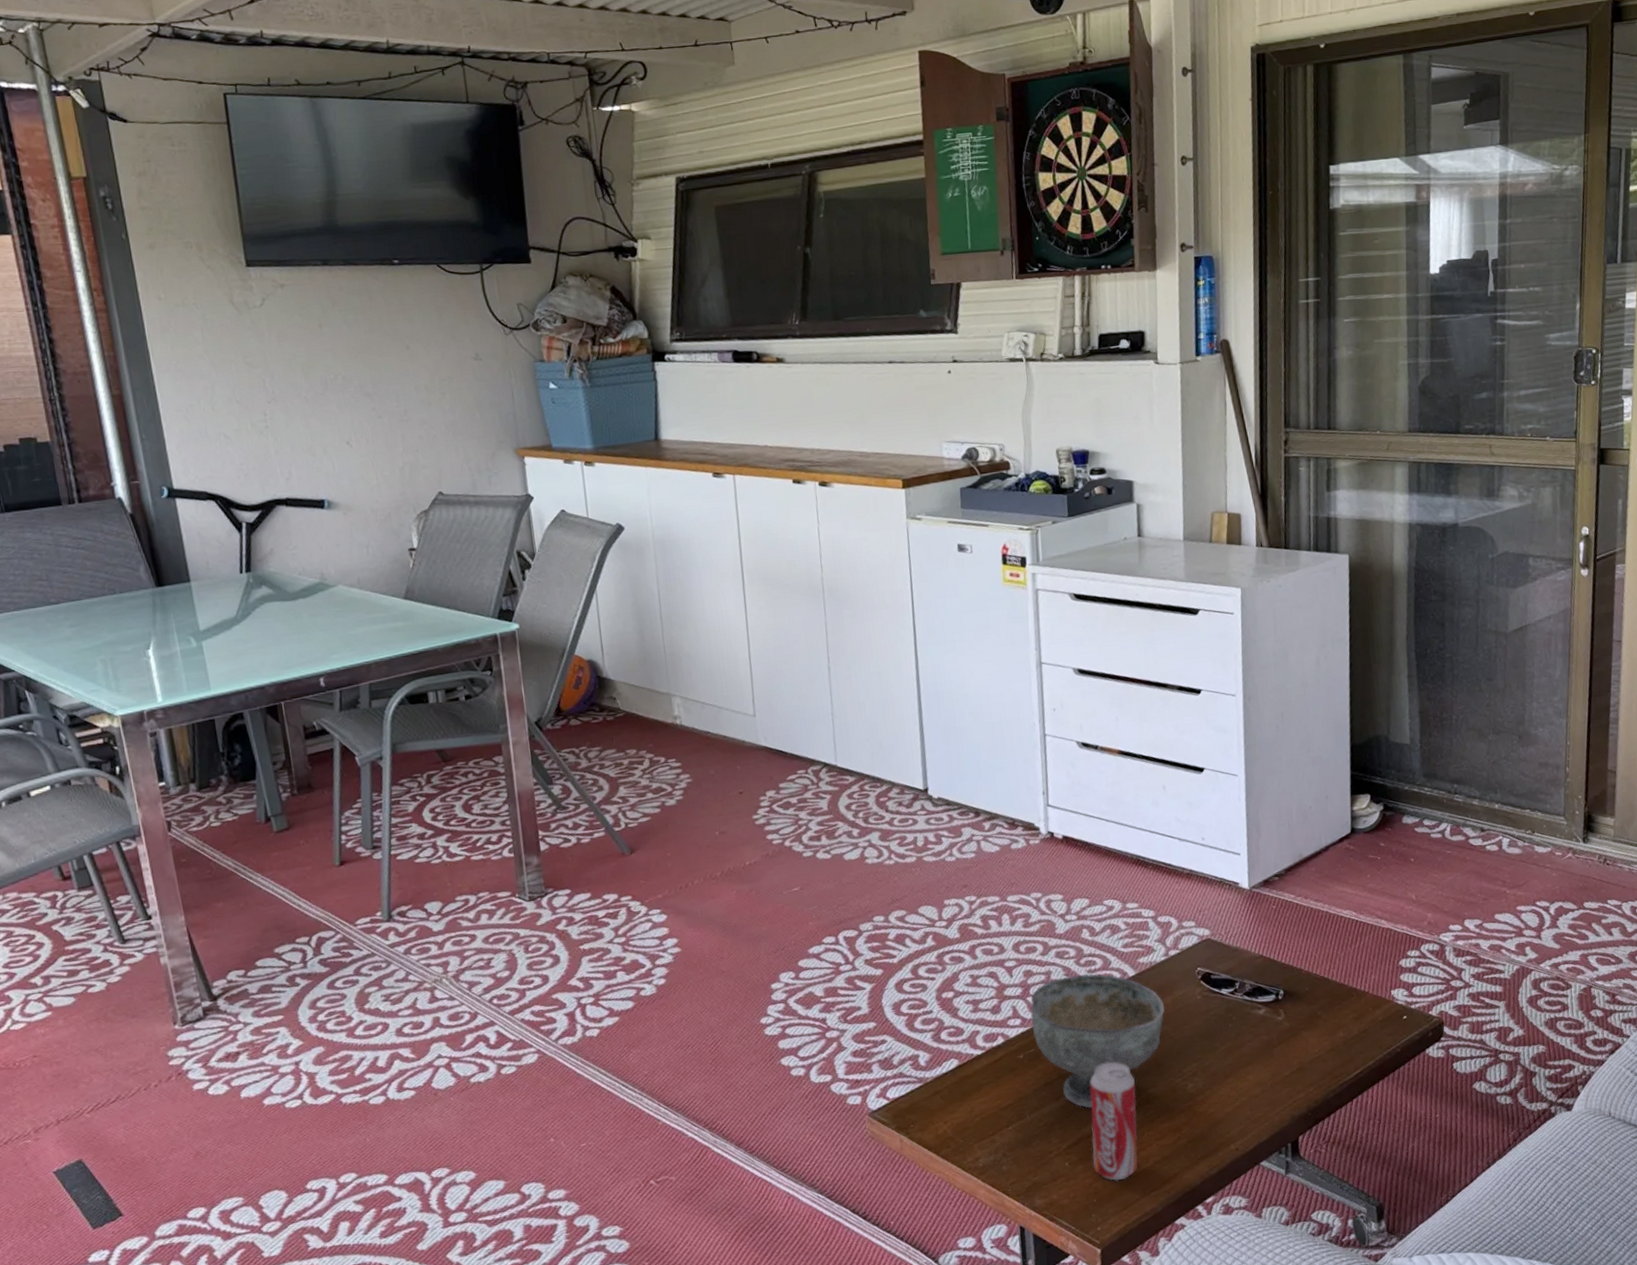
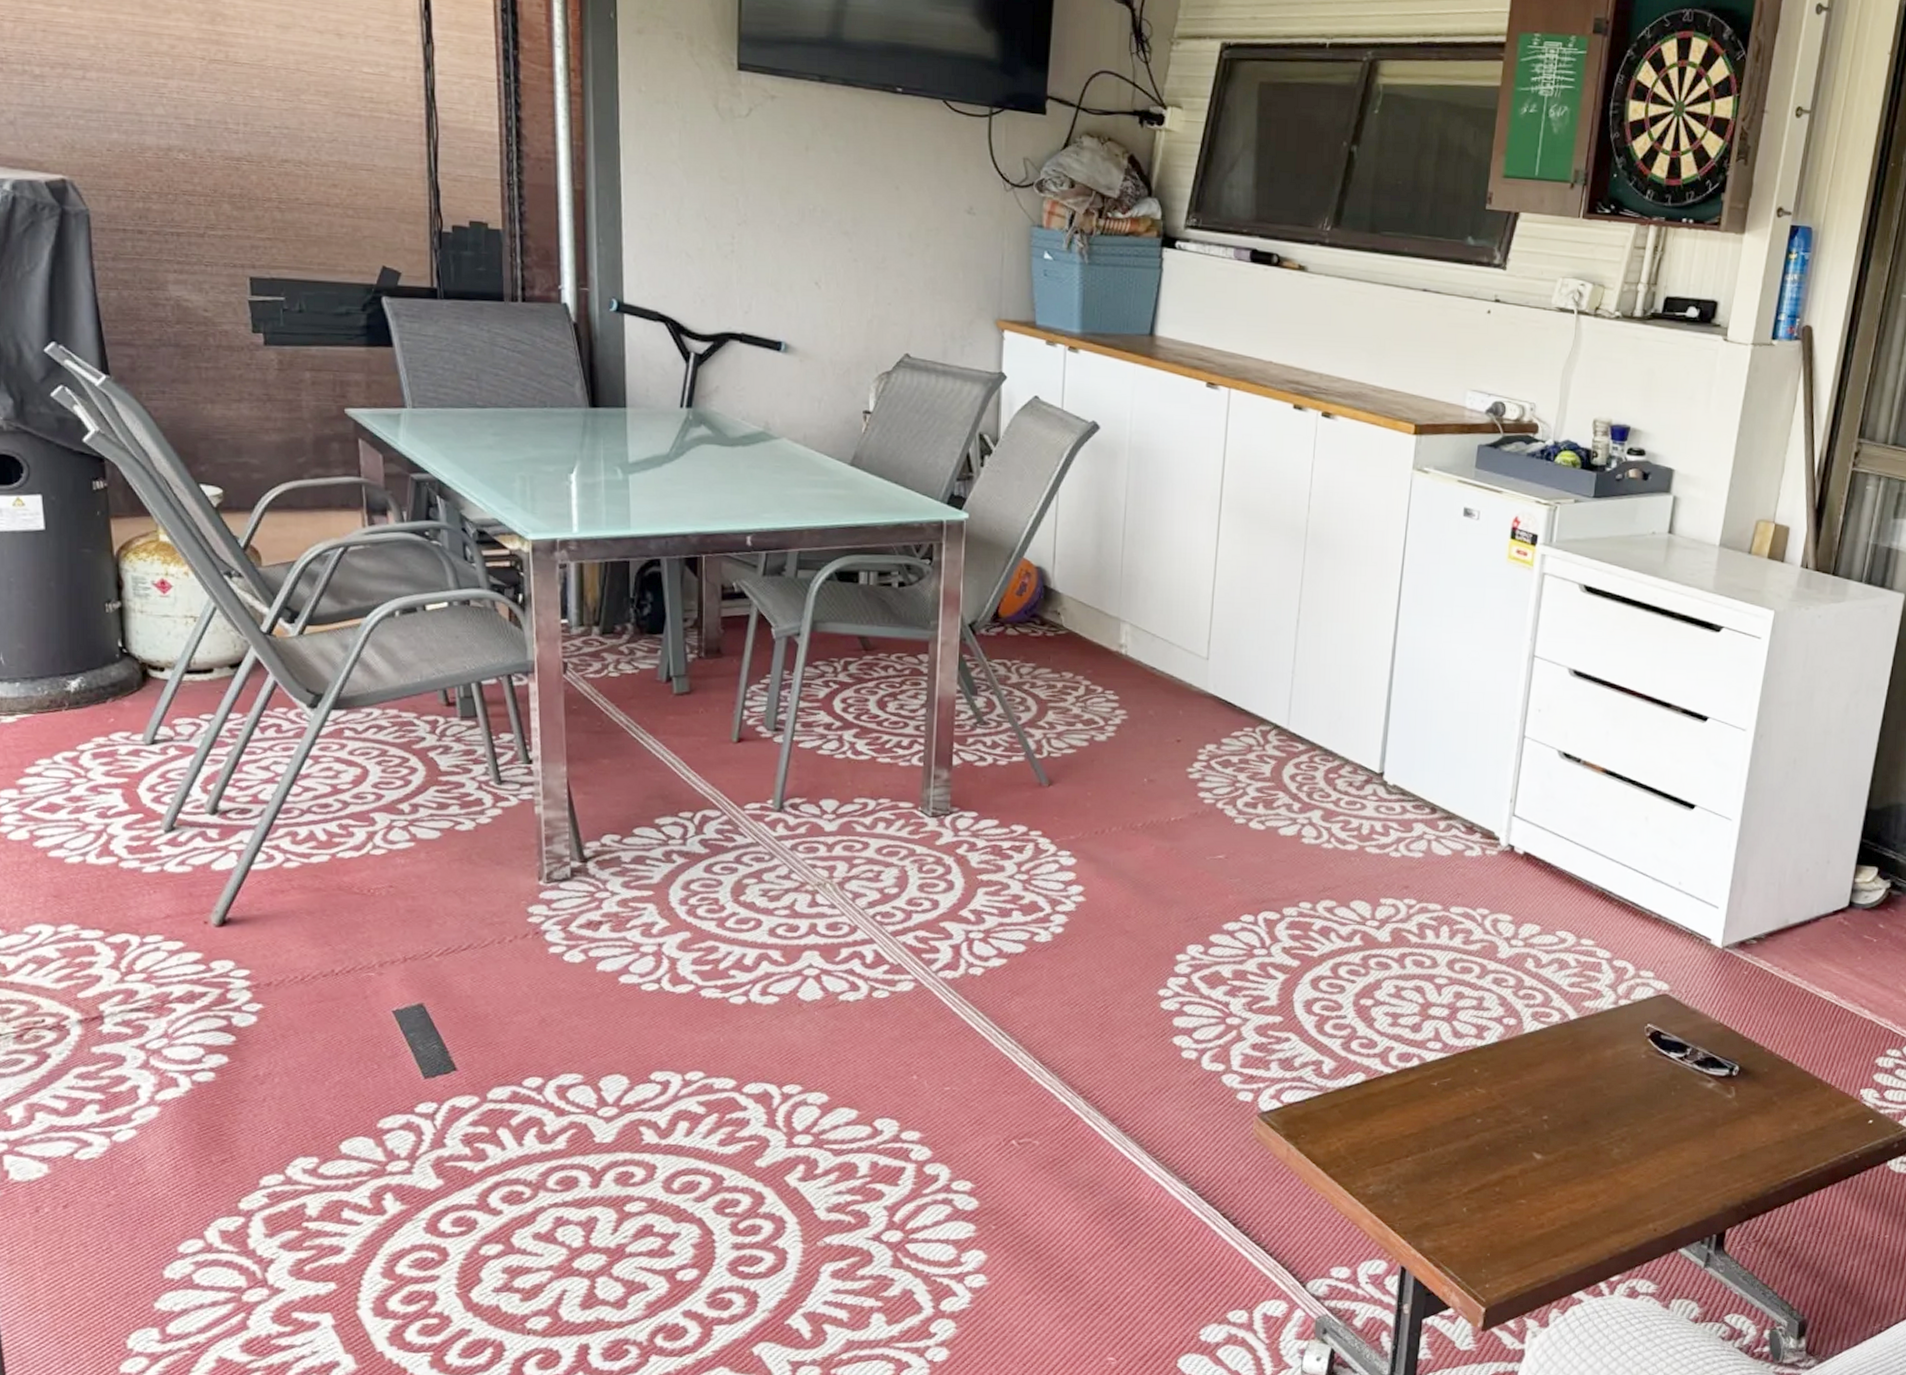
bowl: present [1030,973,1165,1108] -> none [1453,1006,1603,1154]
beverage can: present [1090,1062,1138,1181] -> none [1493,1109,1556,1239]

